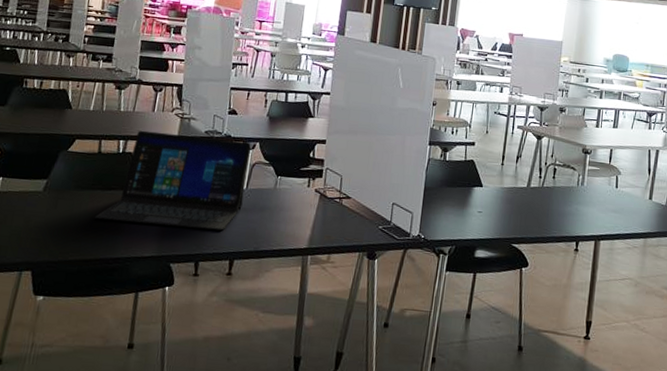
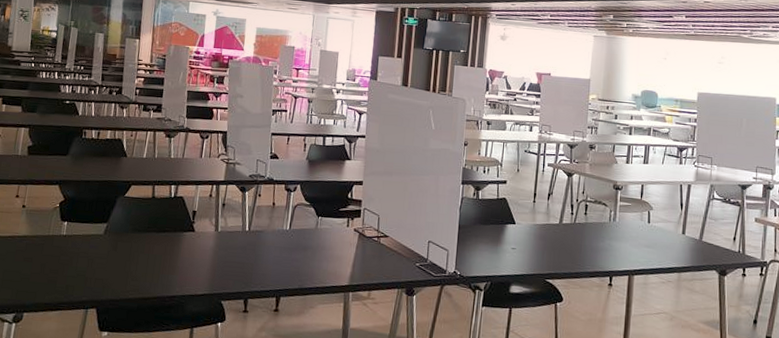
laptop: present [95,130,251,231] -> none [151,175,293,269]

